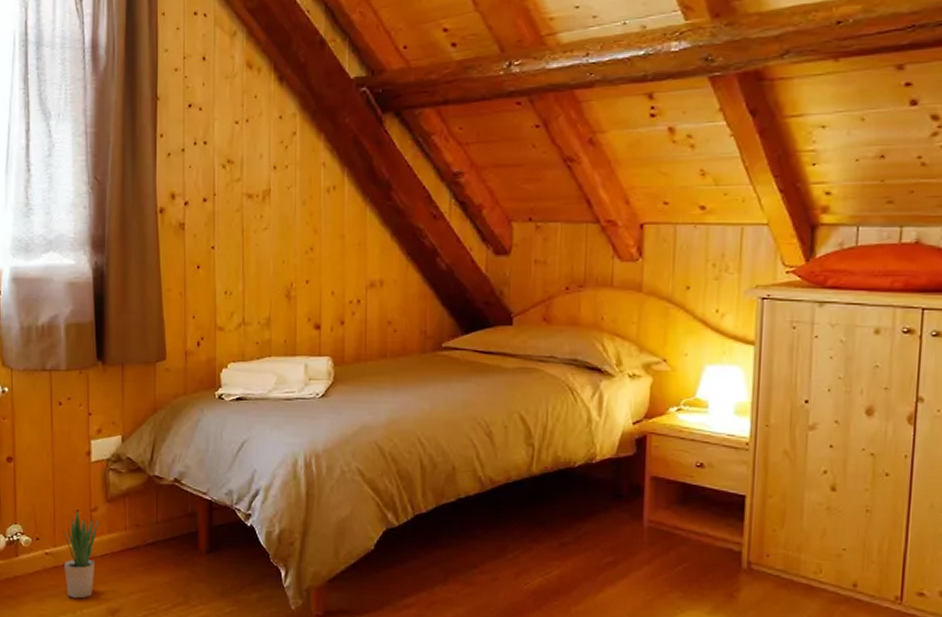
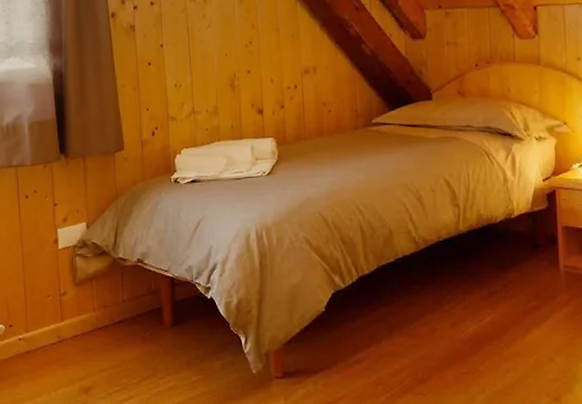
potted plant: present [63,508,99,599] -> none [35,294,69,380]

